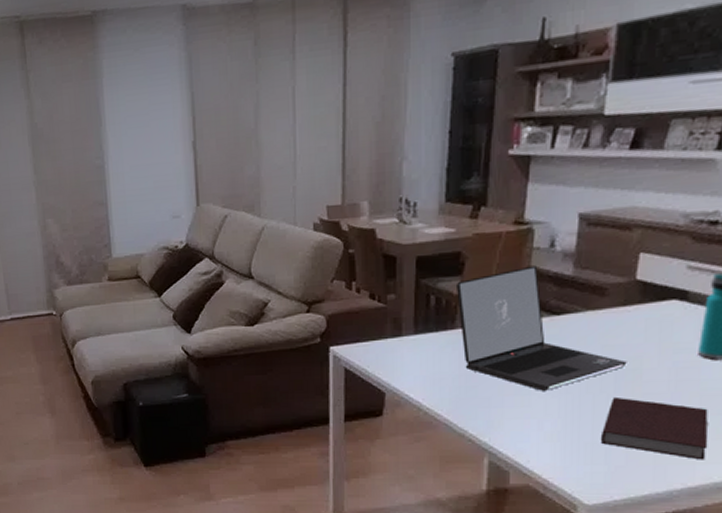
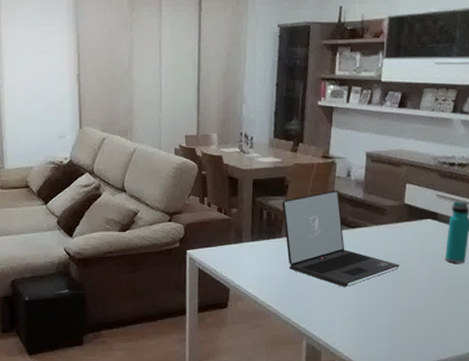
notebook: present [600,396,708,460] -> none [383,291,453,339]

